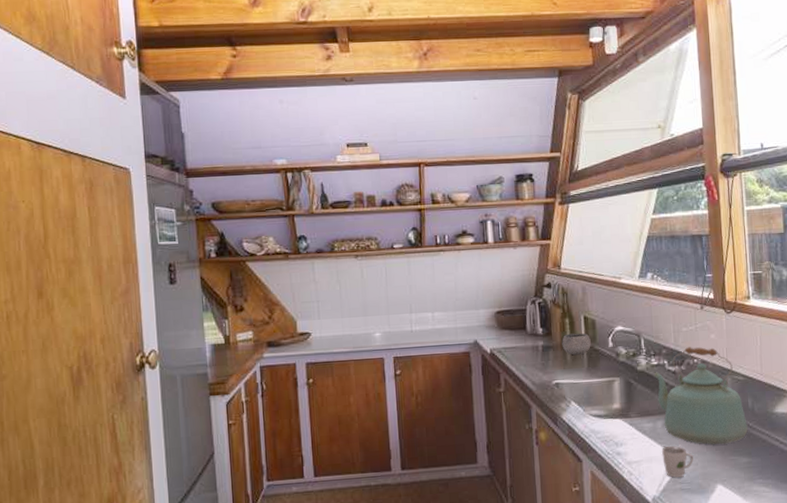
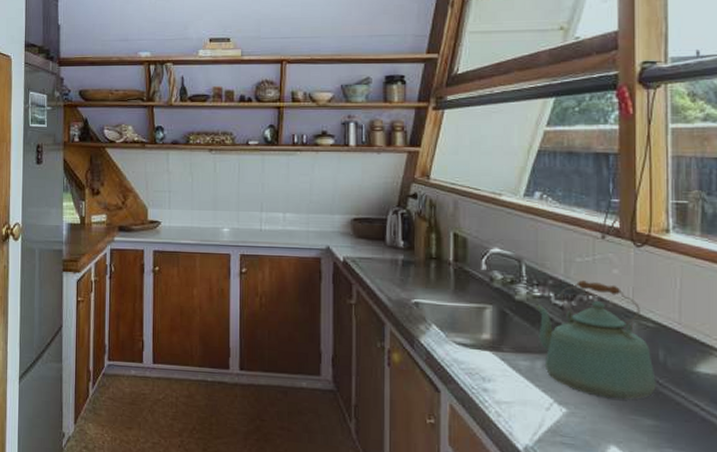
bowl: present [562,333,591,356] -> none [425,250,460,275]
cup: present [662,446,693,478] -> none [540,391,580,429]

